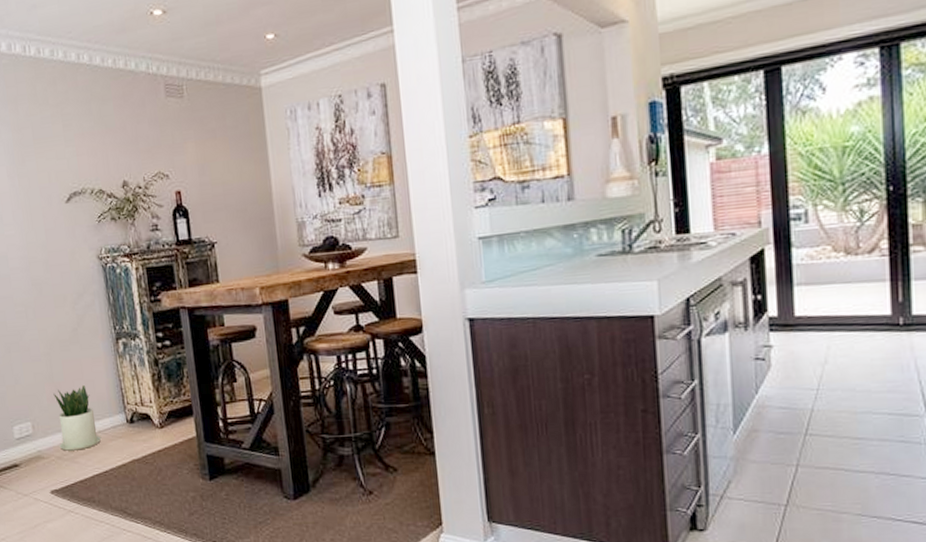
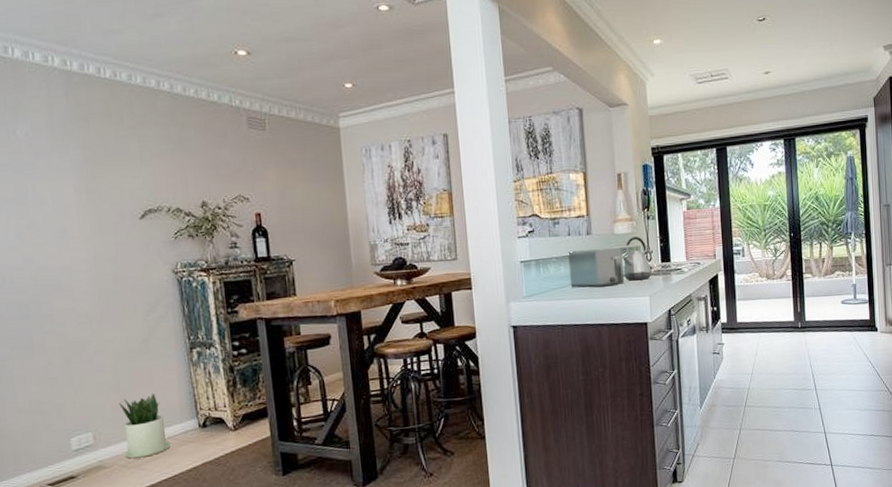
toaster: none [541,216,622,270] -> present [568,248,625,288]
kettle: none [618,200,661,260] -> present [622,237,652,281]

